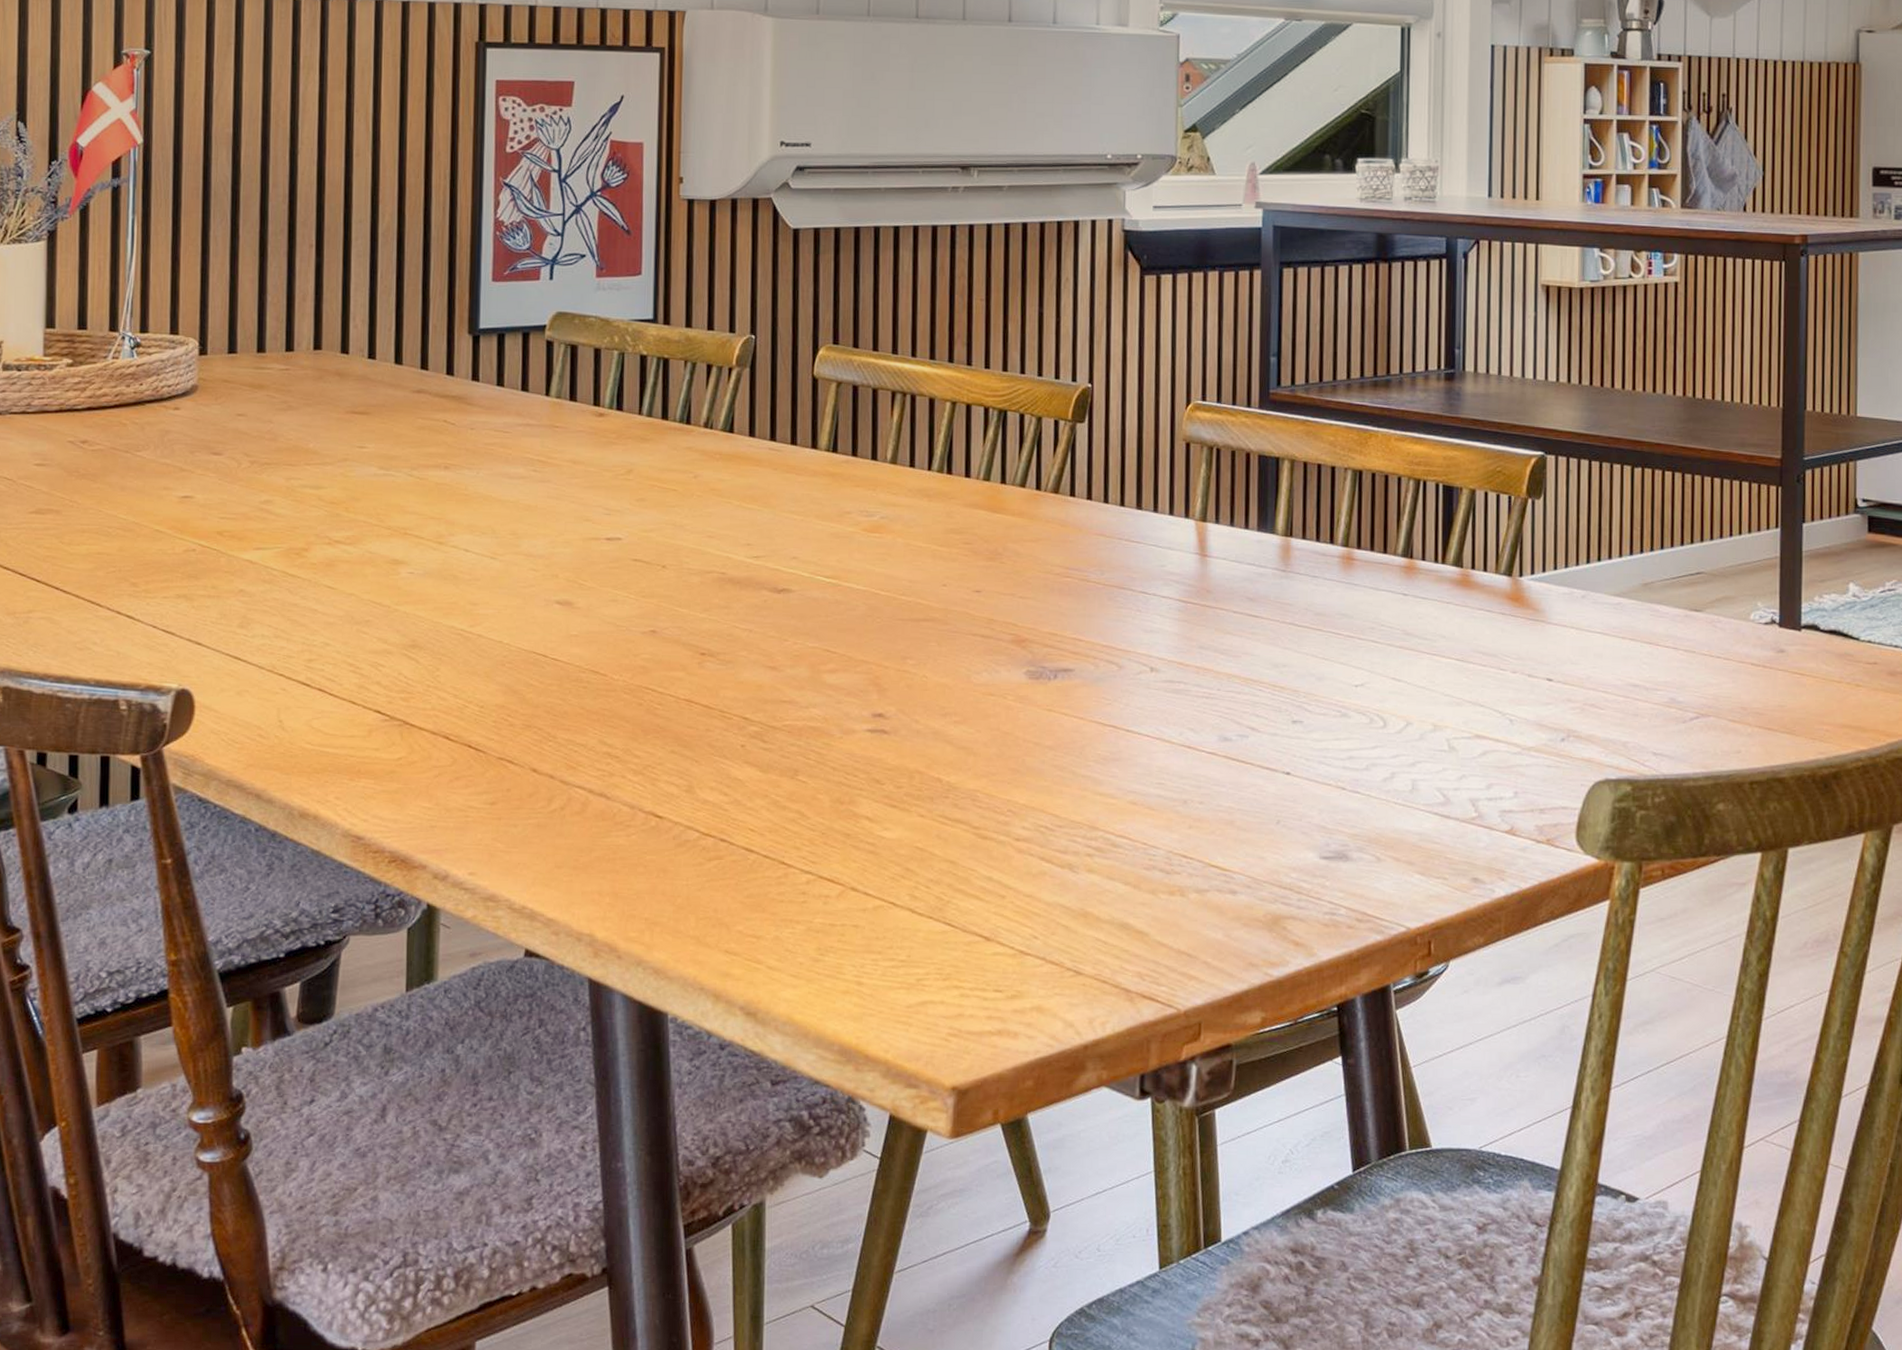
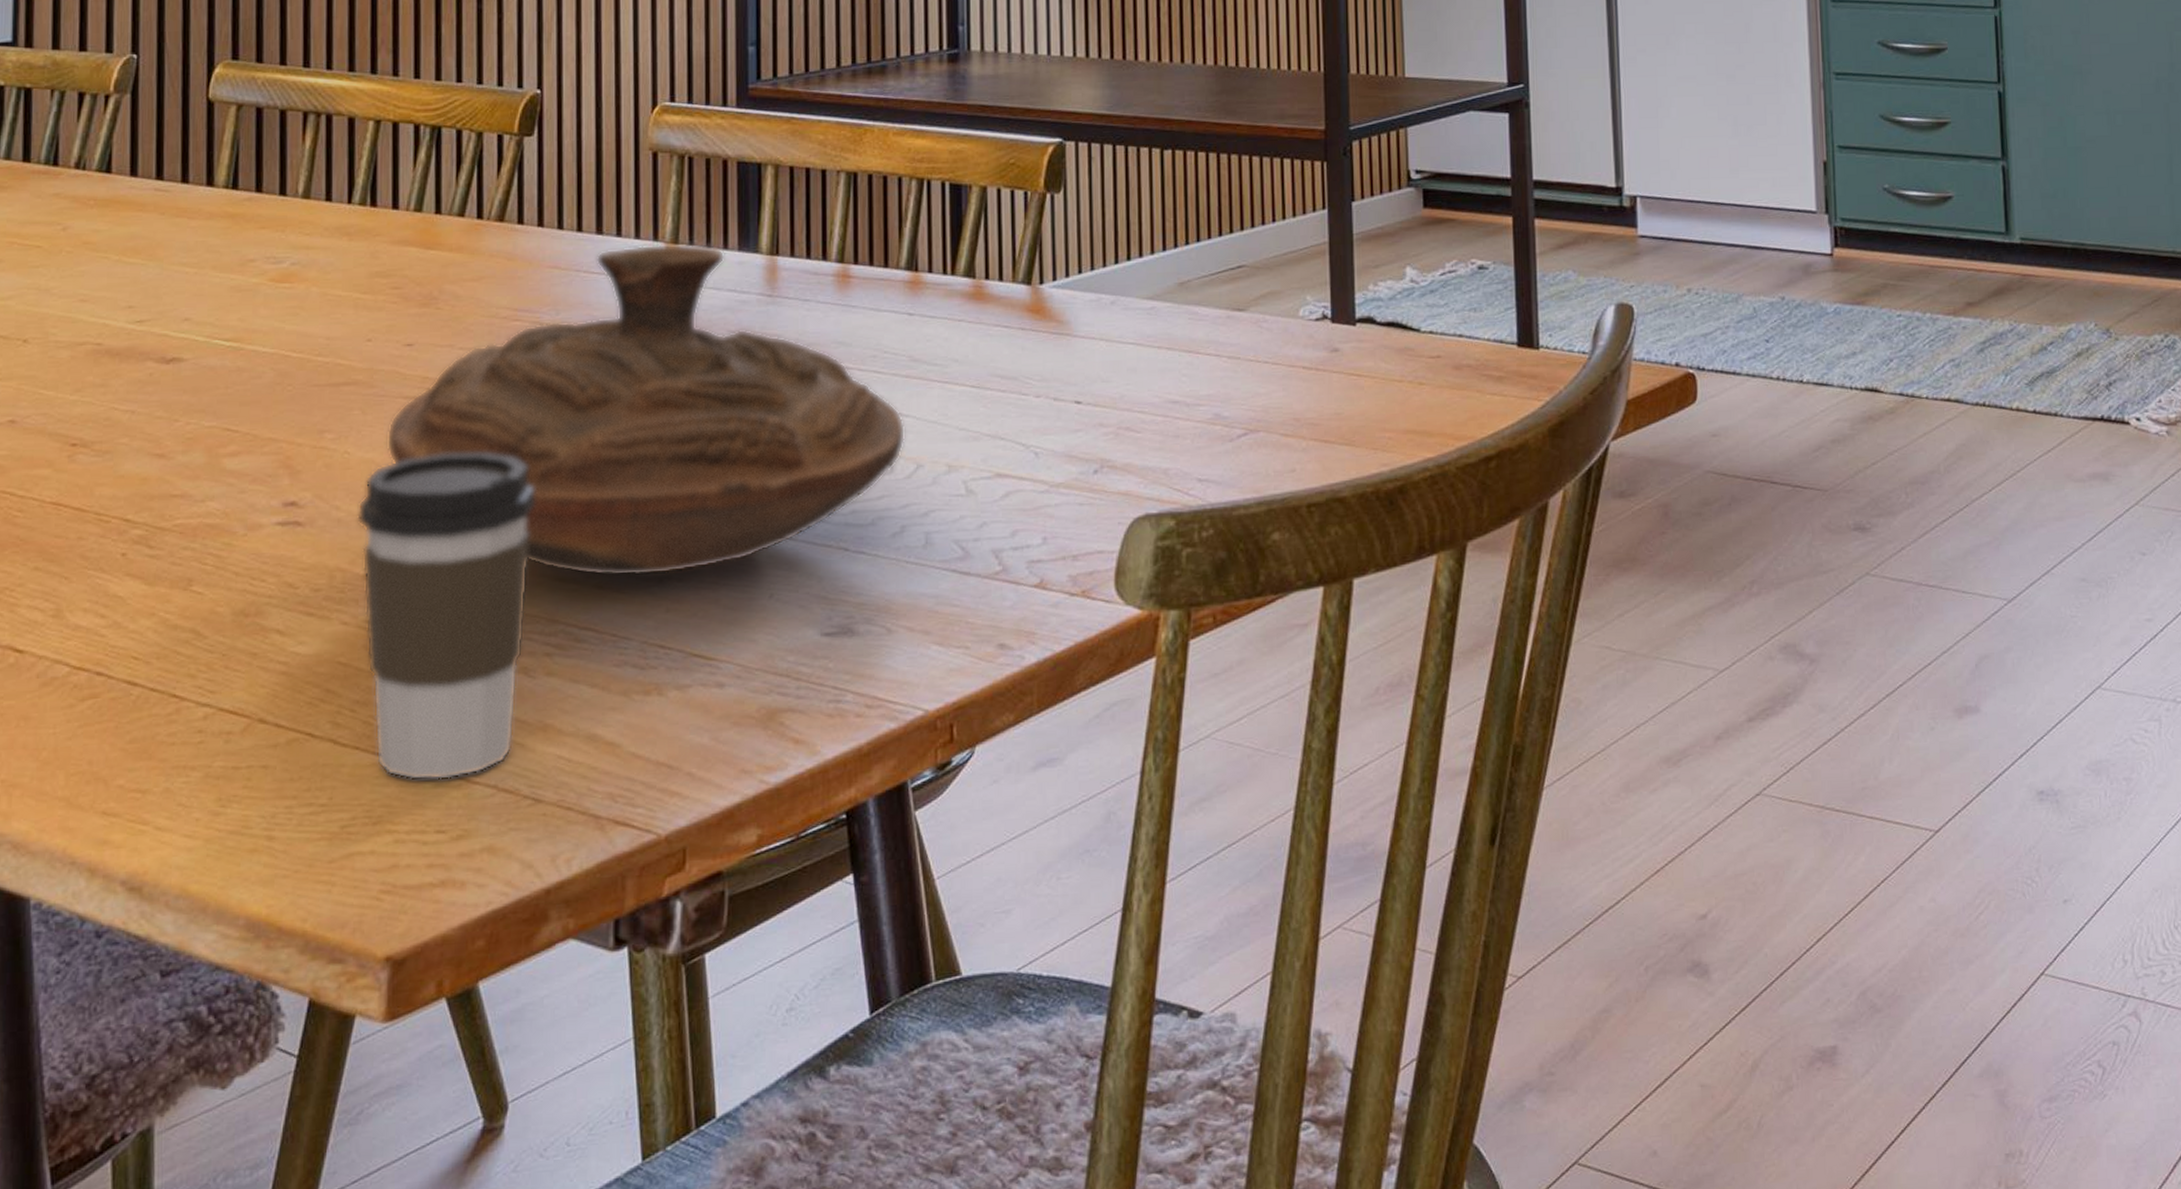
coffee cup: none [933,683,1081,950] -> present [357,453,535,781]
decorative bowl: none [957,521,1398,797] -> present [386,243,906,577]

